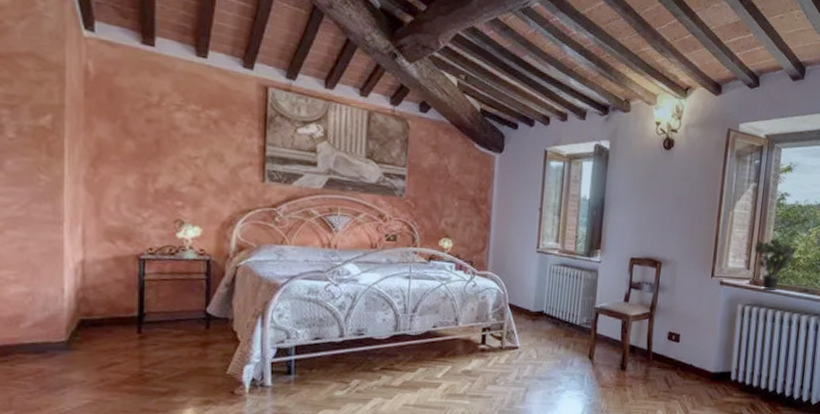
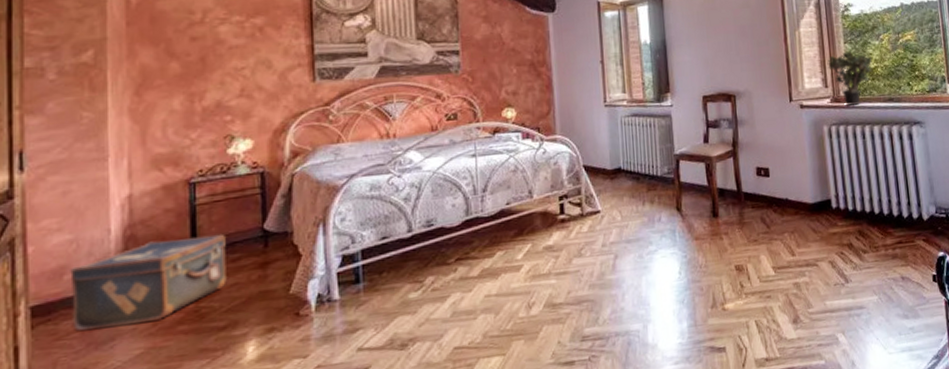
suitcase: none [26,306,171,378] -> present [70,234,227,331]

